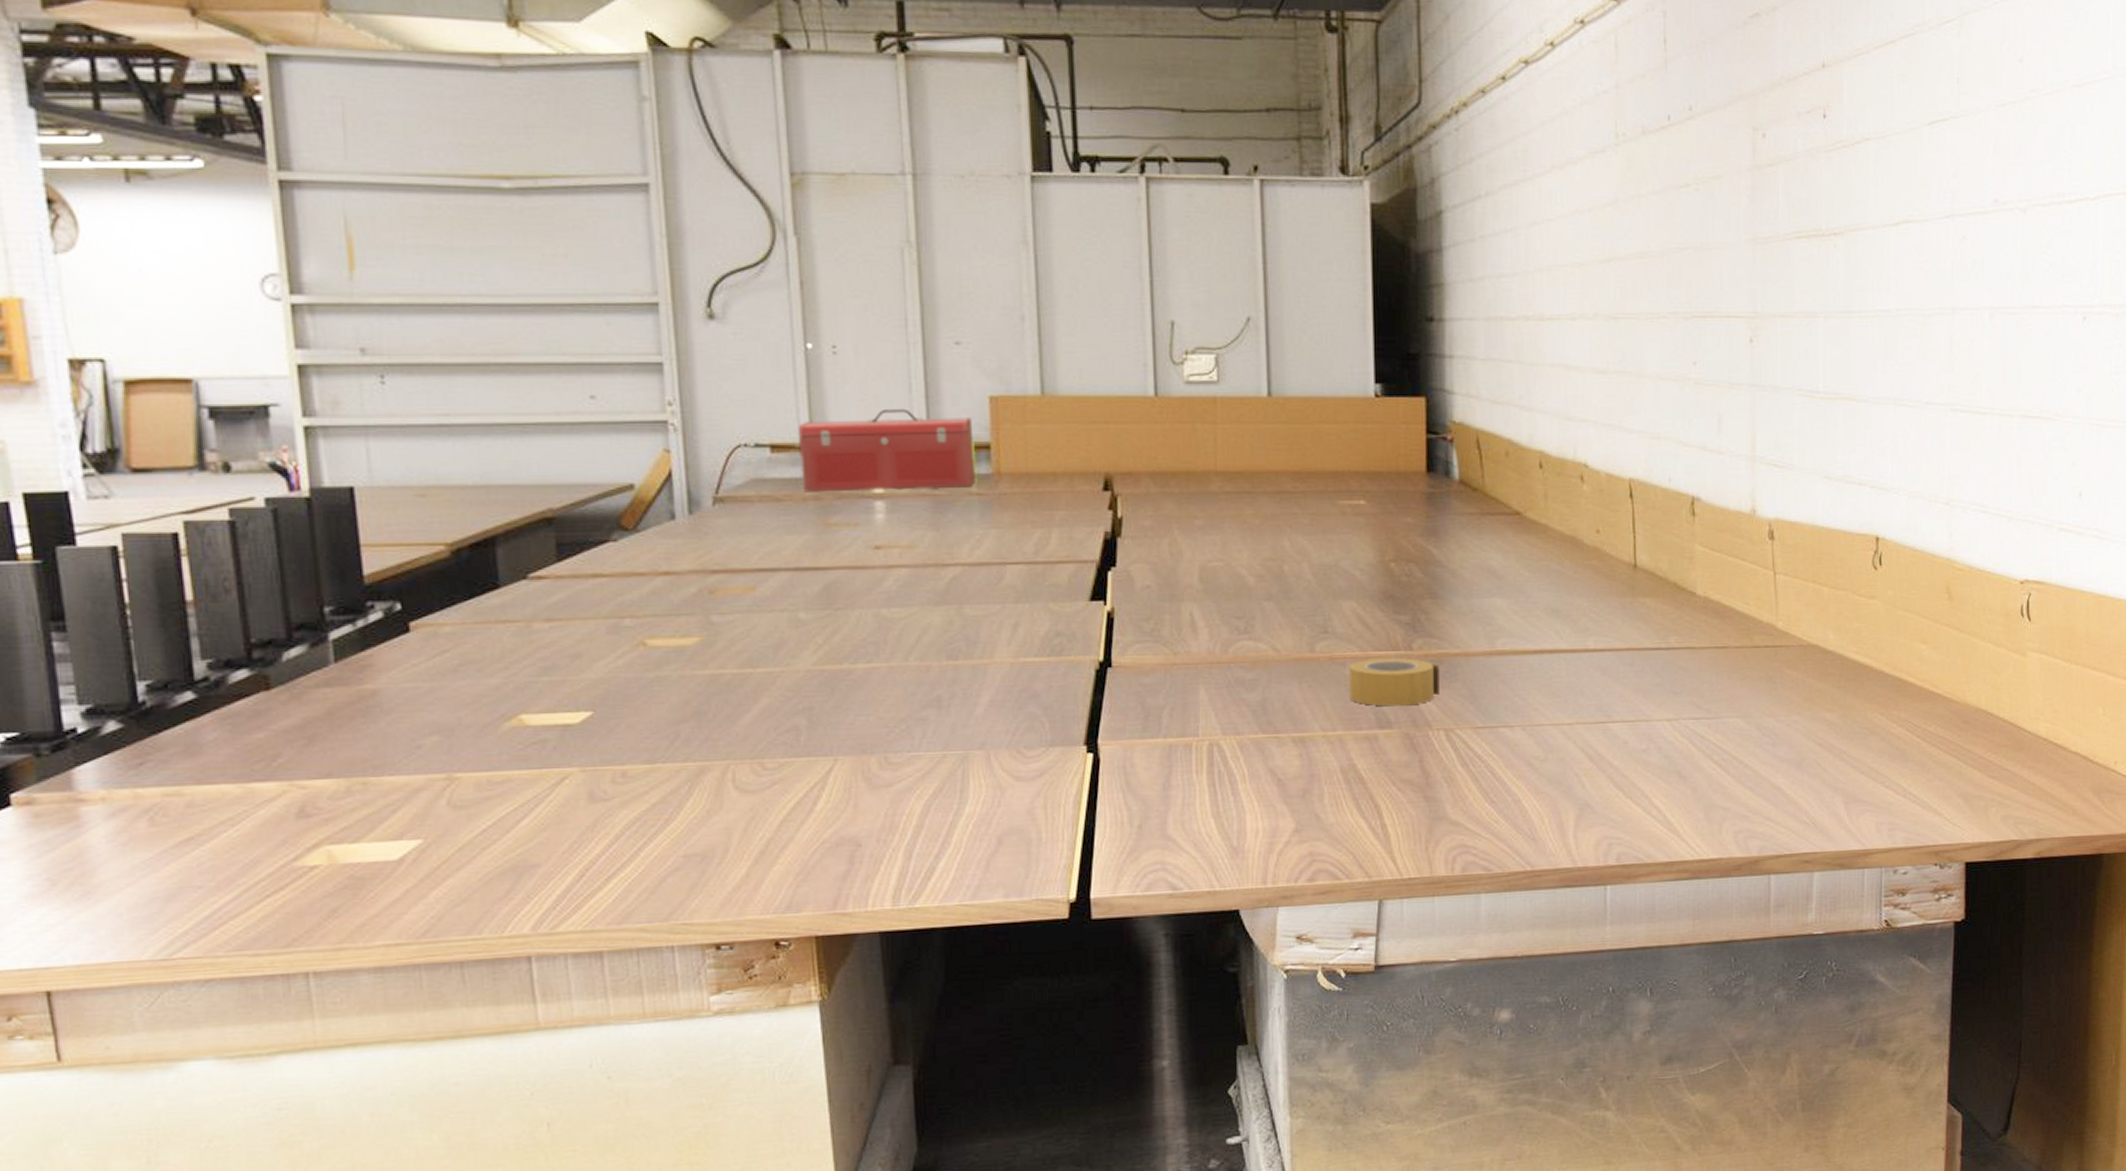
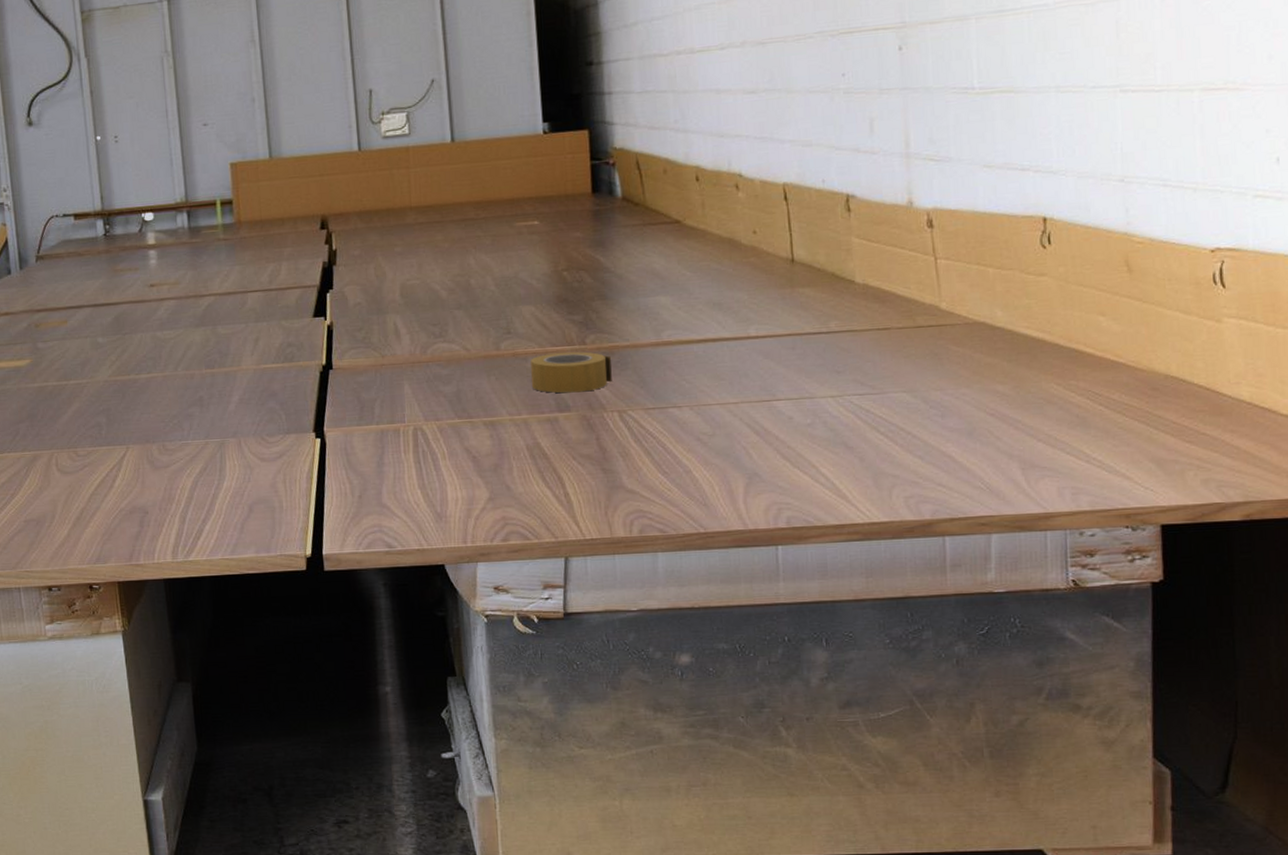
toolbox: present [797,408,976,492] -> none [92,178,222,248]

